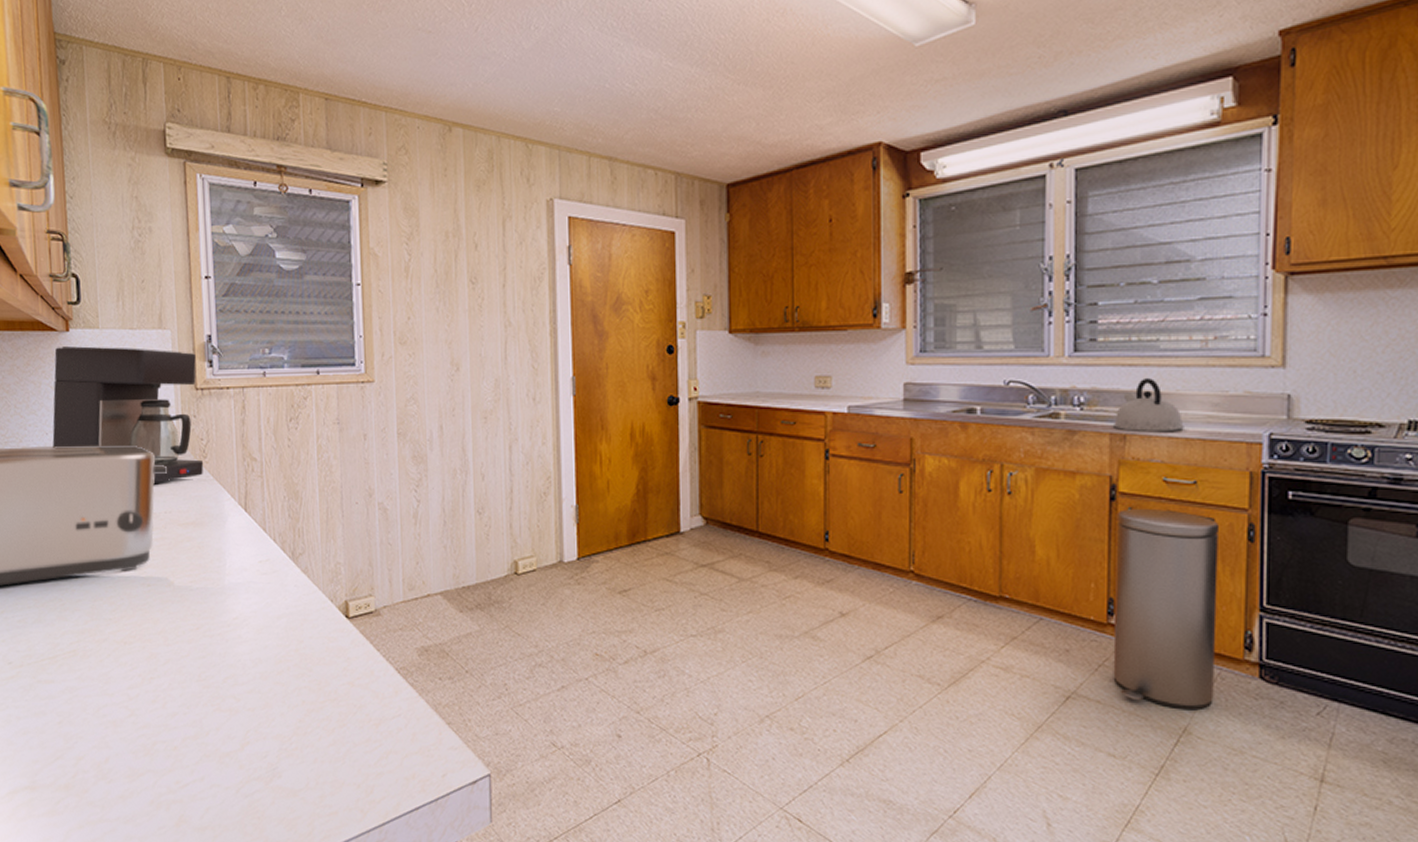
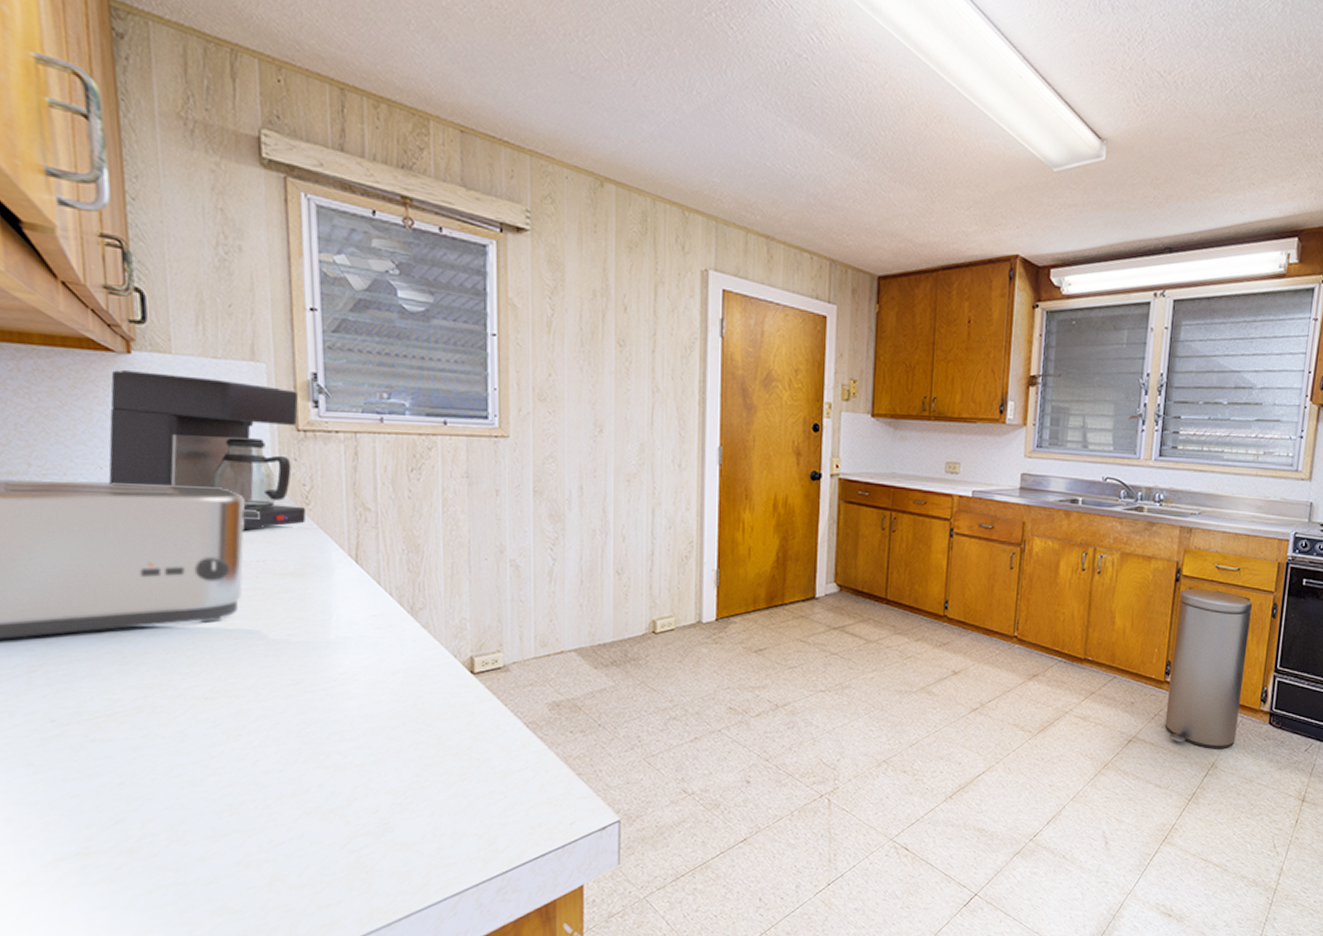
kettle: present [1114,377,1184,431] -> none [1183,481,1235,527]

